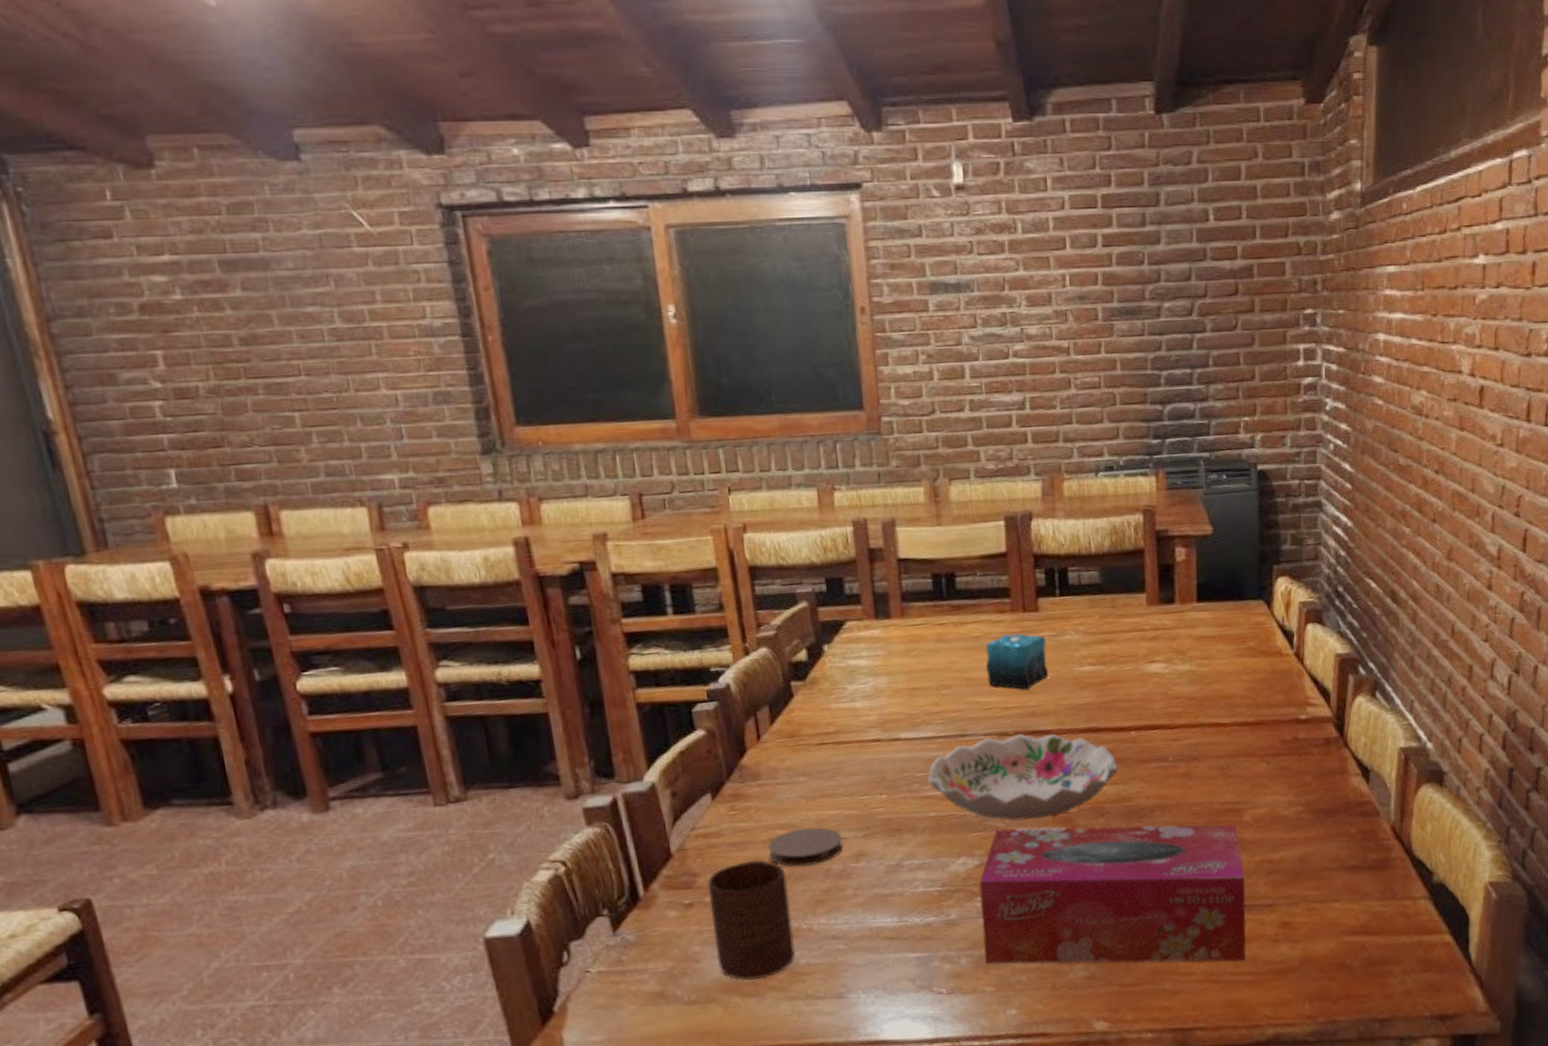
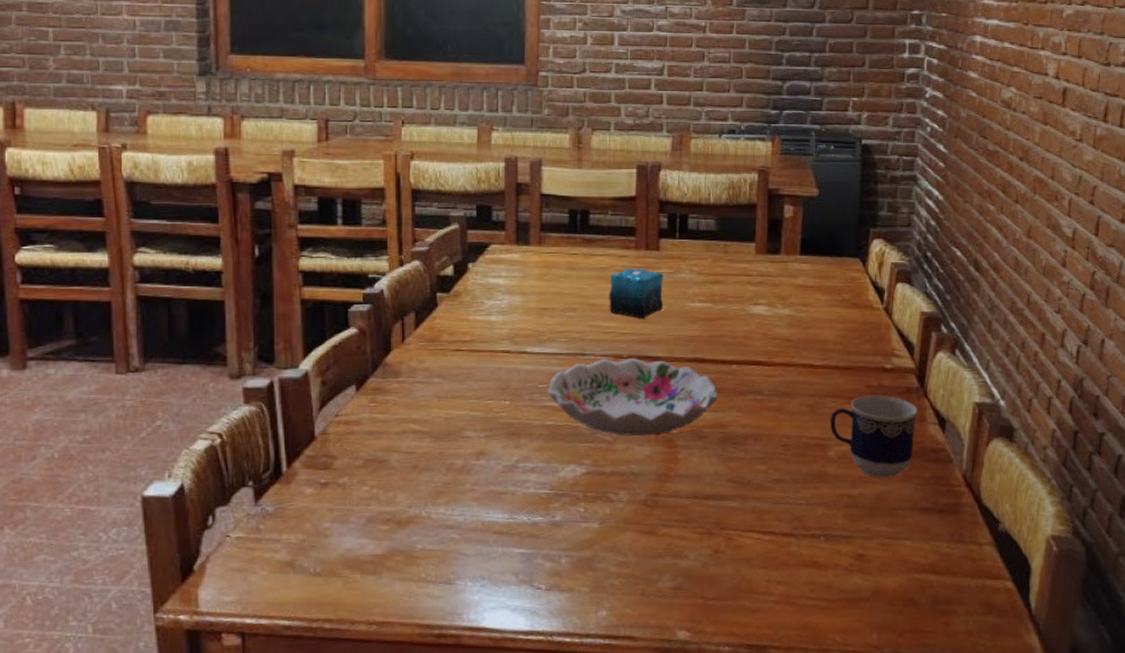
cup: present [707,859,795,981] -> none [343,449,413,559]
coaster: present [767,827,843,867] -> none [400,424,467,459]
tissue box: present [979,824,1246,964] -> none [583,442,825,587]
cup: none [1243,749,1338,839] -> present [830,395,917,478]

